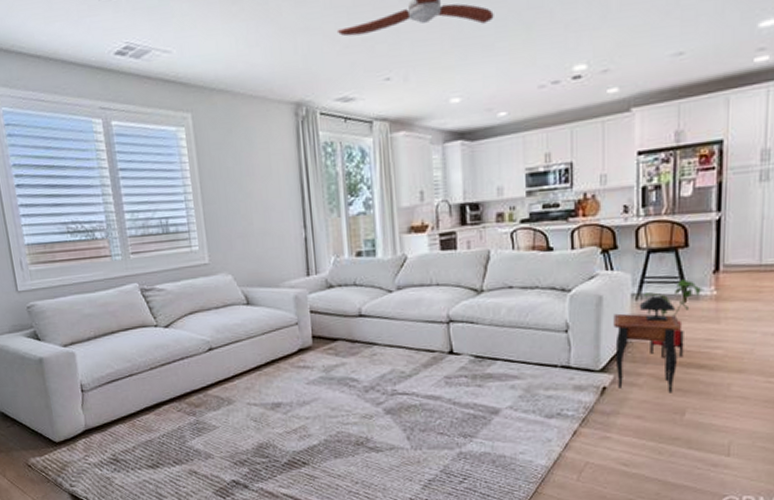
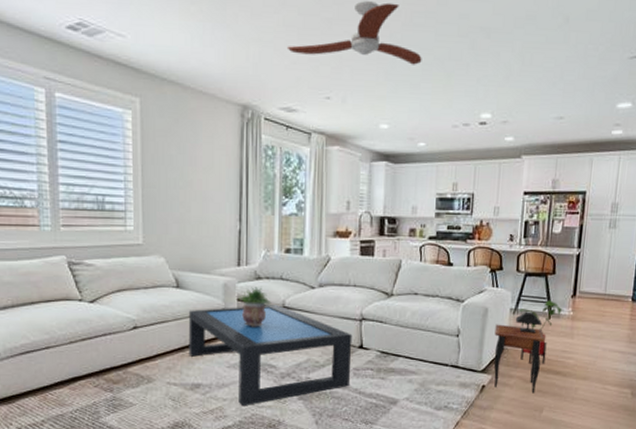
coffee table: none [261,313,441,423] -> present [188,305,353,405]
potted plant: none [311,296,347,340] -> present [238,287,271,327]

